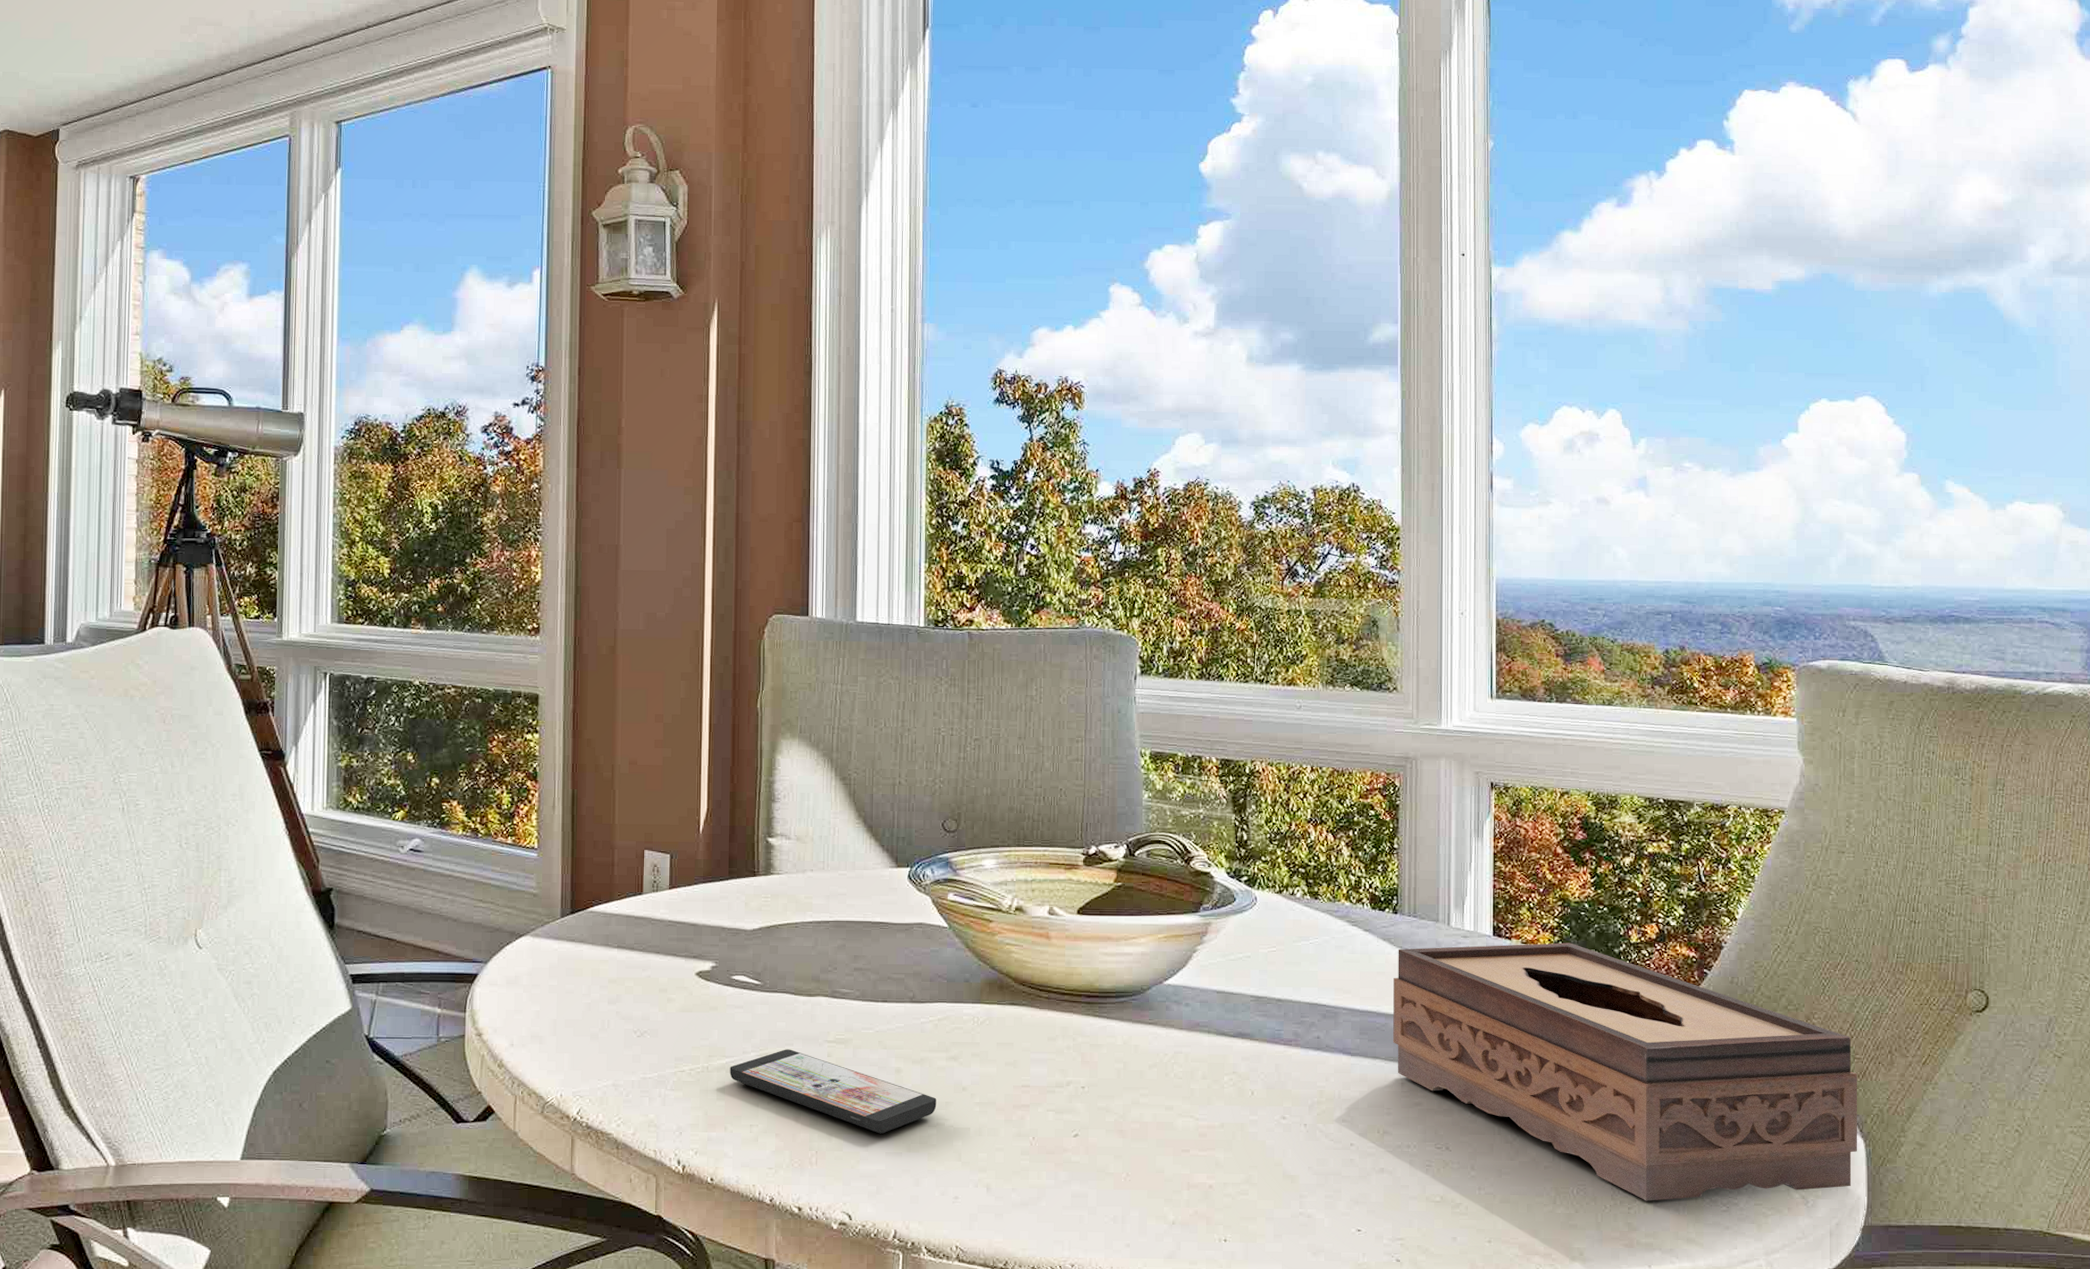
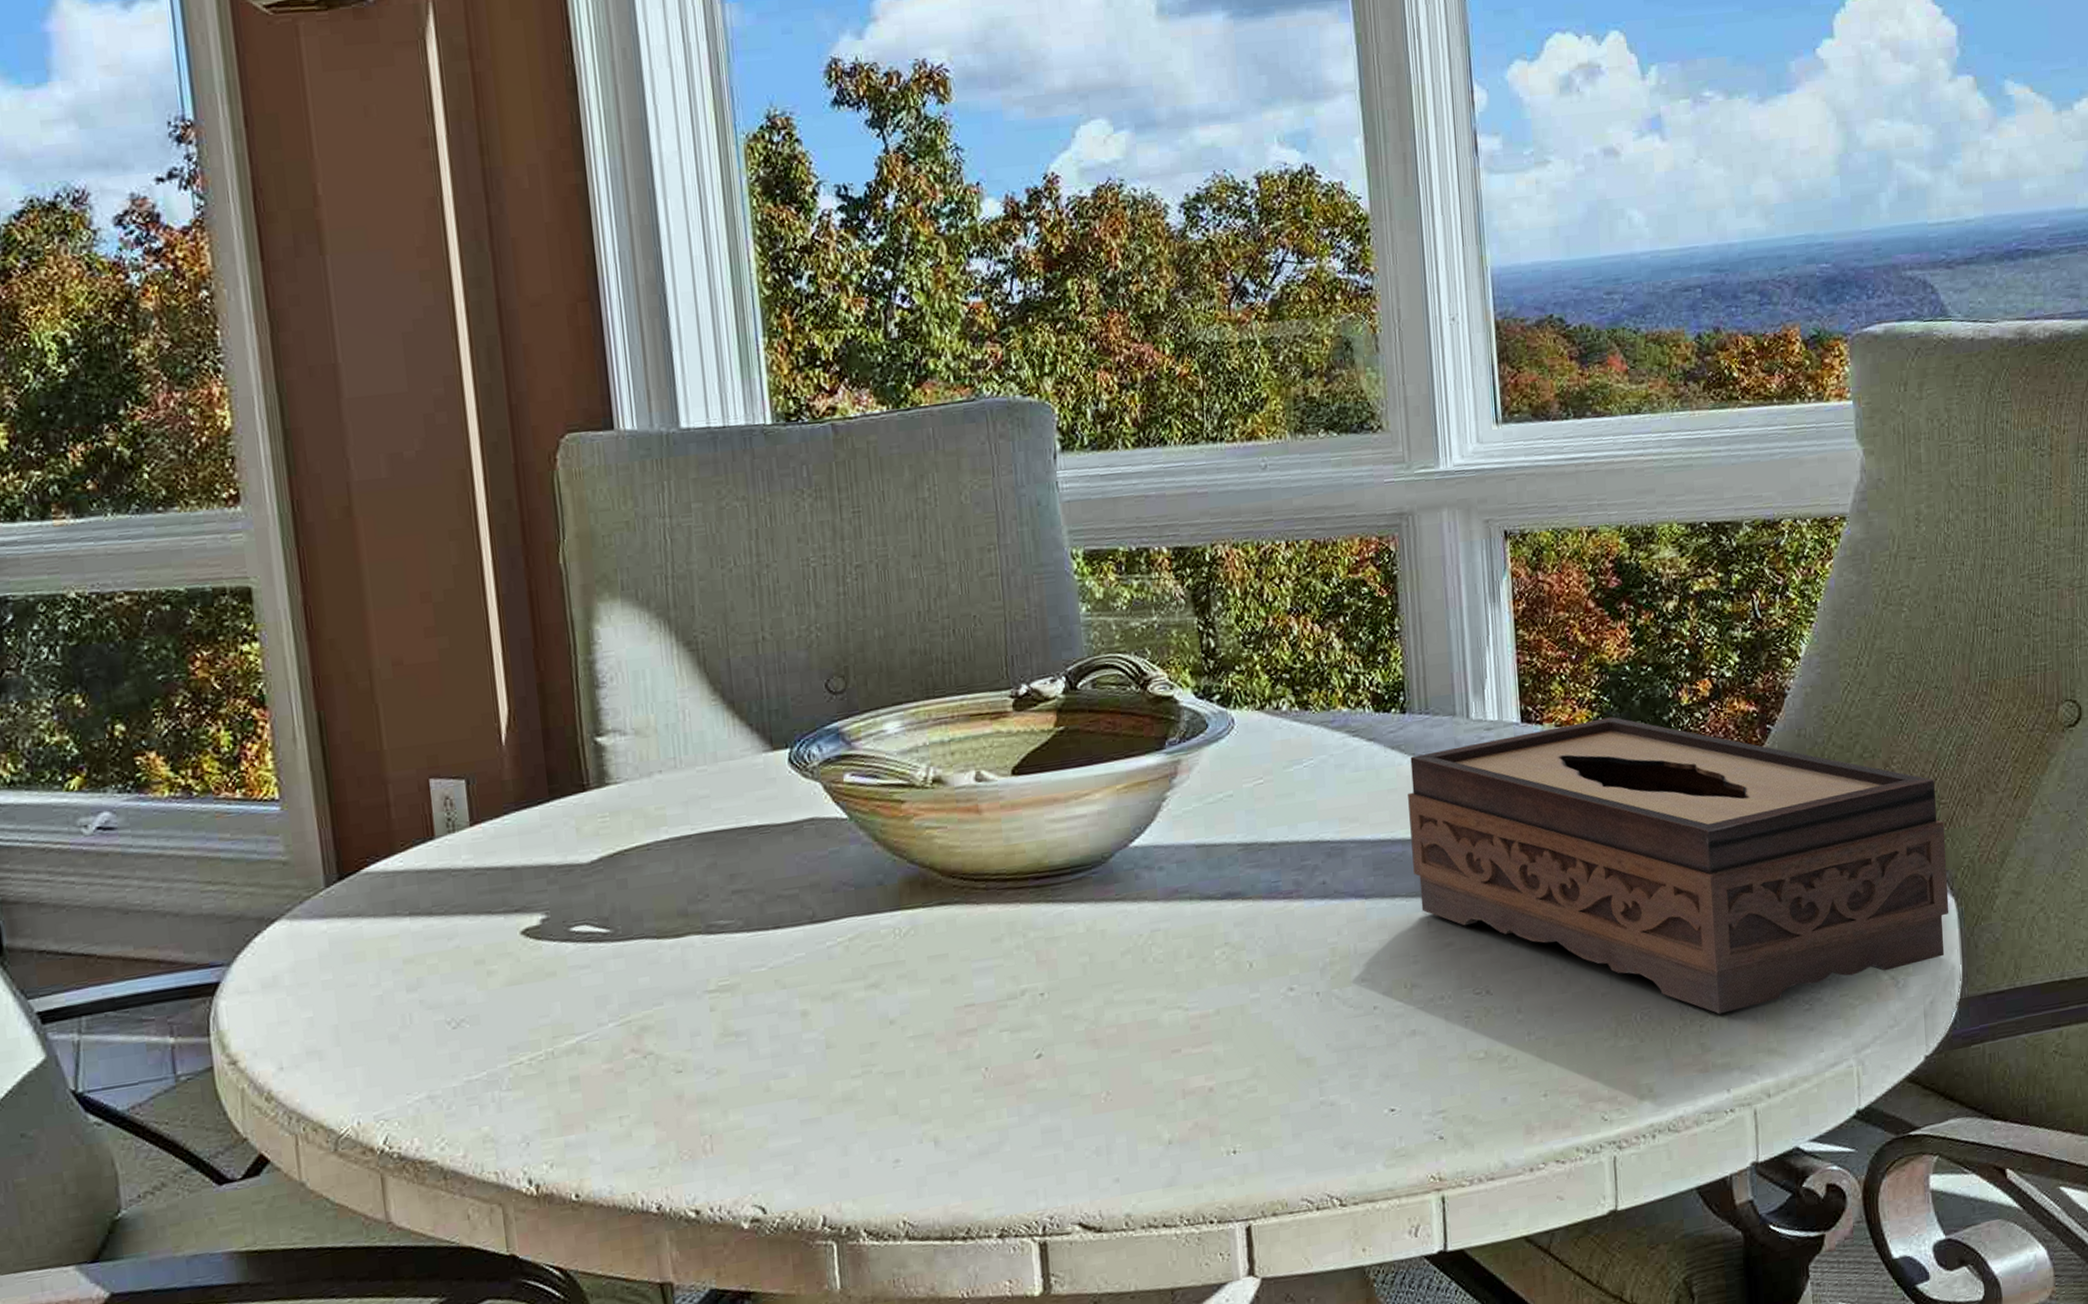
smartphone: present [729,1049,937,1134] -> none [582,1010,859,1099]

